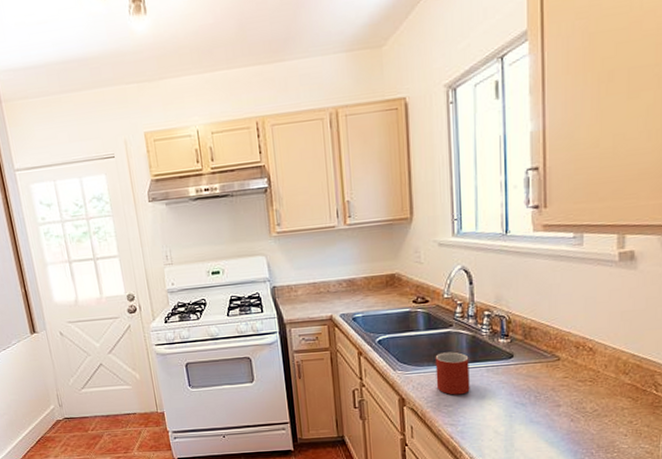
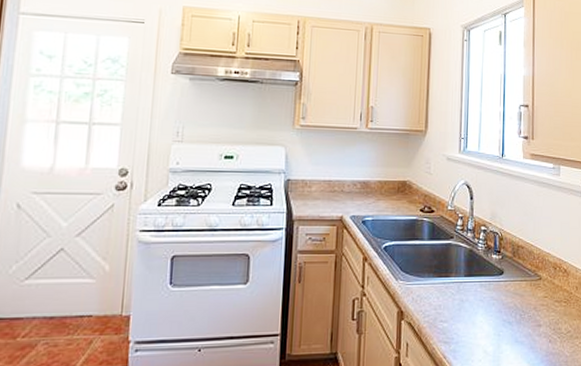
mug: present [435,352,470,395] -> none [434,264,466,310]

